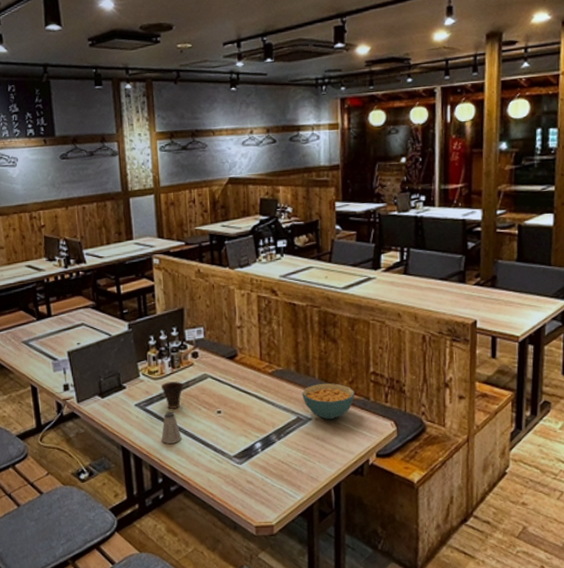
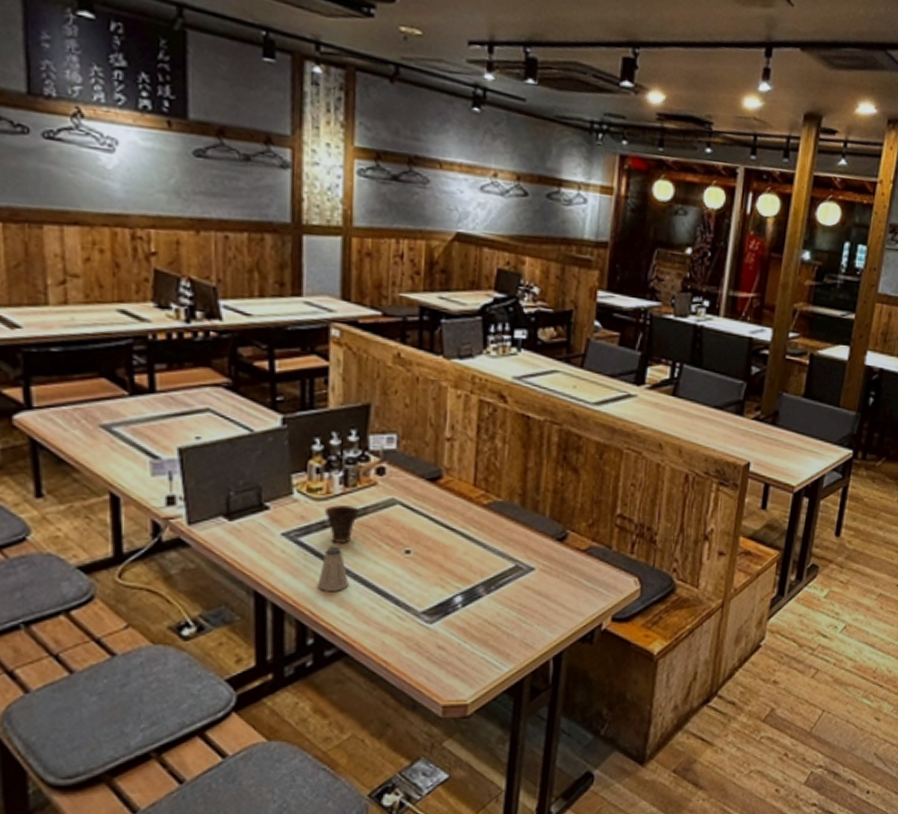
cereal bowl: present [302,383,355,420] -> none [526,523,595,572]

